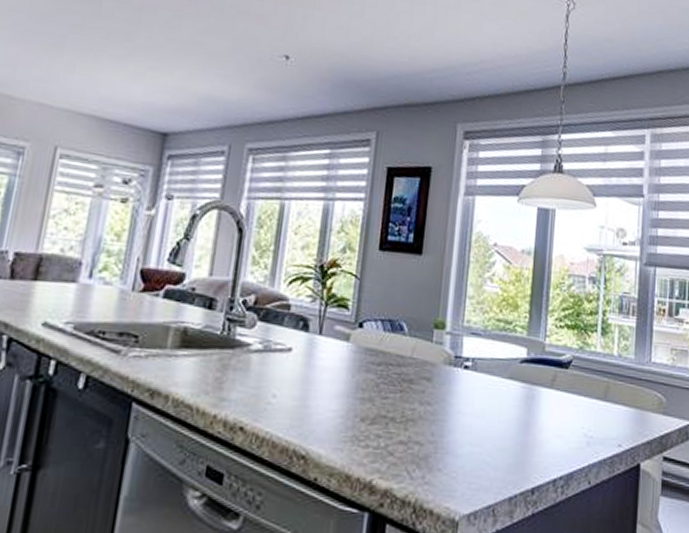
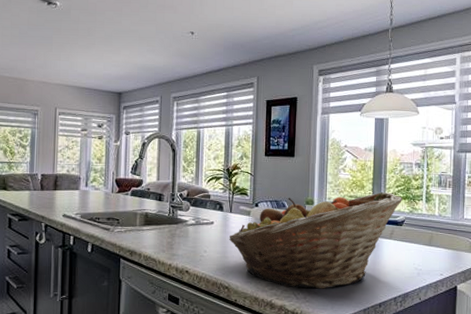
fruit basket: none [313,315,570,464] -> present [229,191,402,289]

